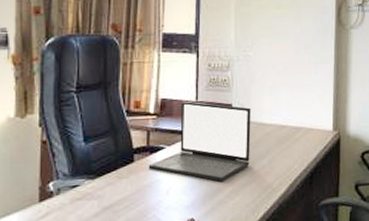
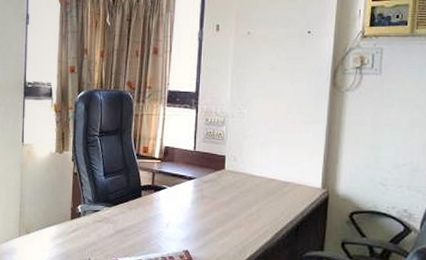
laptop: present [148,100,251,182] -> none [152,149,242,222]

